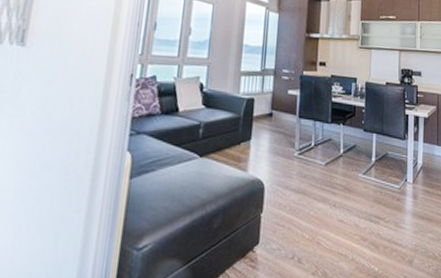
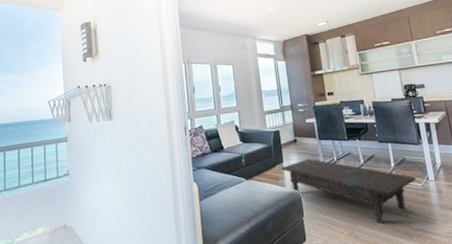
coffee table: none [246,139,395,229] -> present [280,158,417,224]

